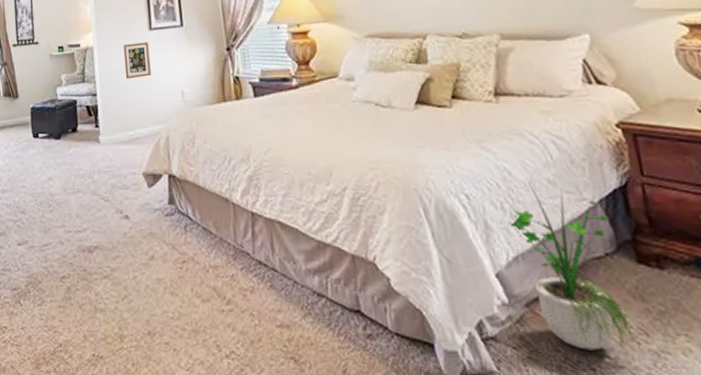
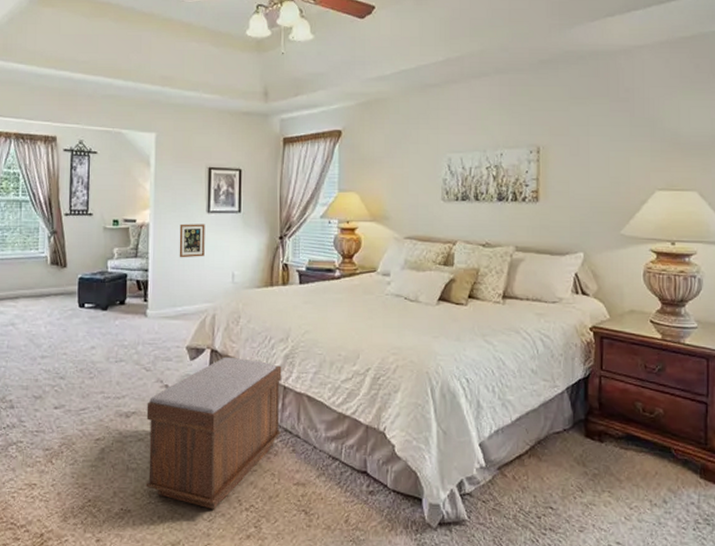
bench: none [108,182,255,356] -> present [146,357,282,509]
potted plant: present [507,180,635,350] -> none [495,369,573,503]

